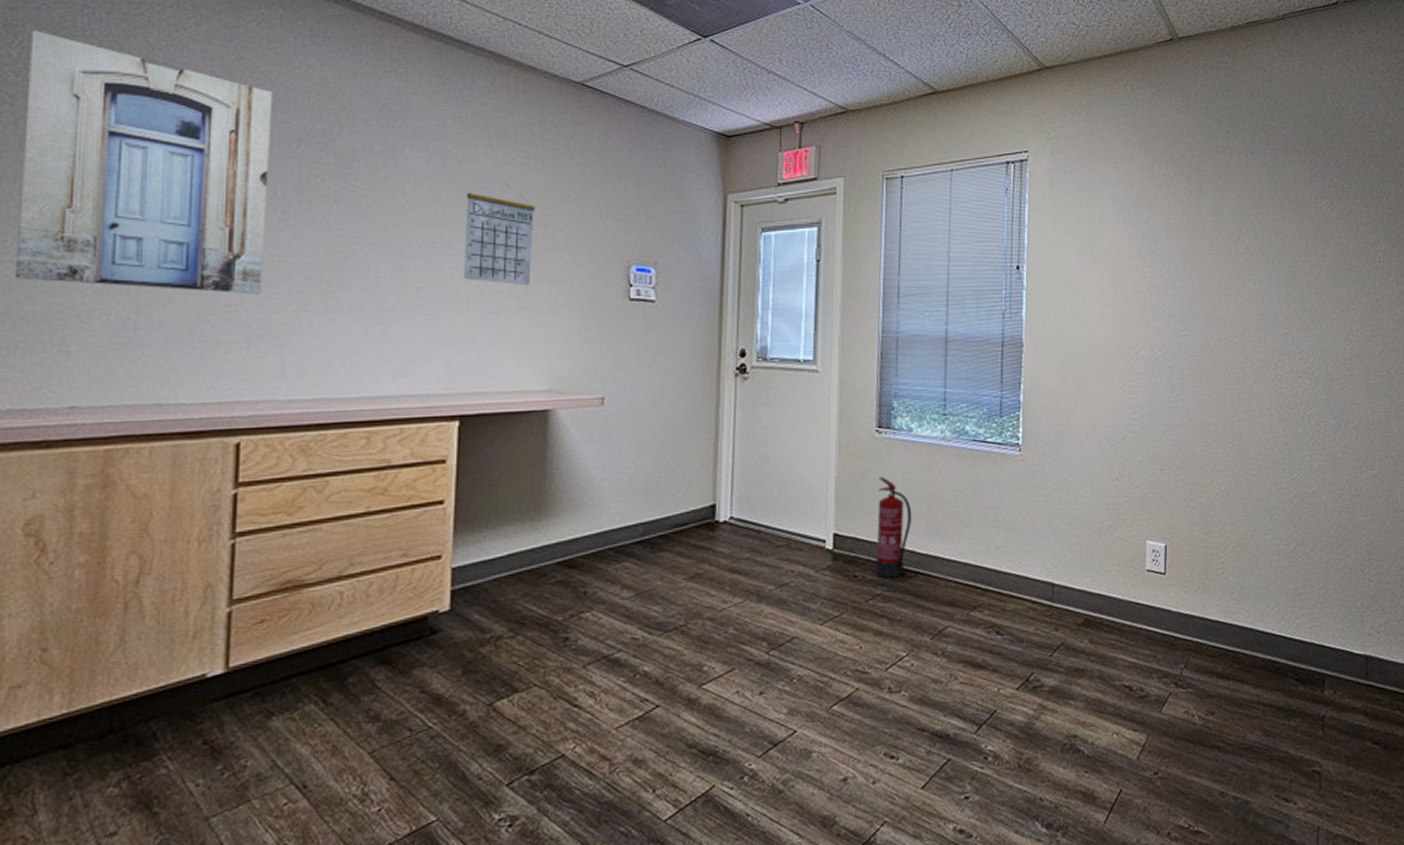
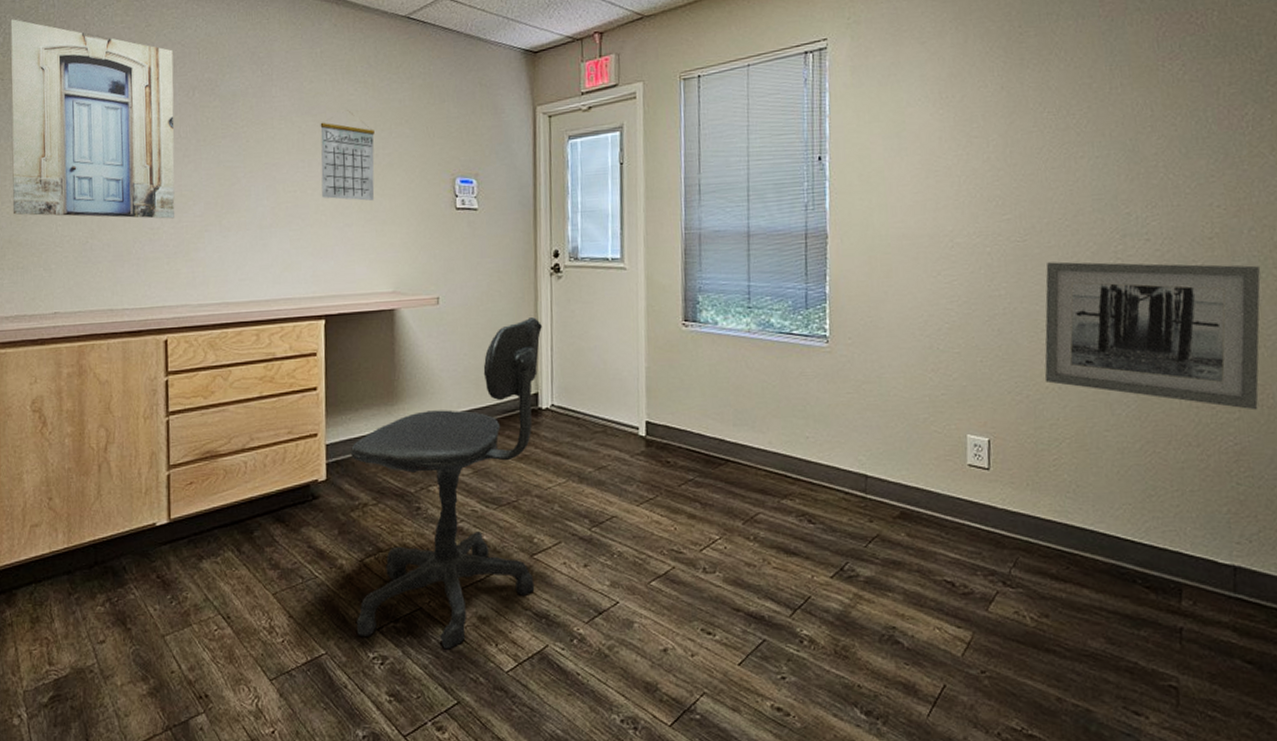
office chair: none [480,422,723,801] -> present [351,317,542,650]
fire extinguisher: present [875,476,912,579] -> none [686,367,721,465]
wall art: none [1214,376,1388,514] -> present [1044,261,1261,411]

